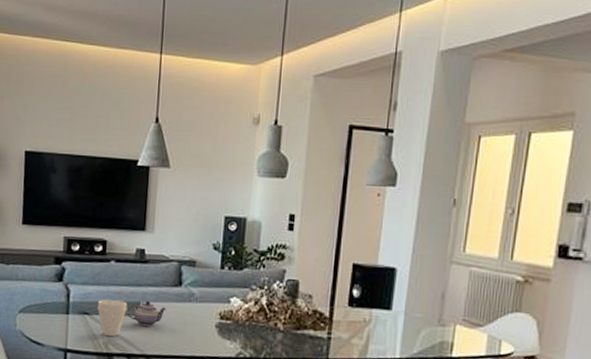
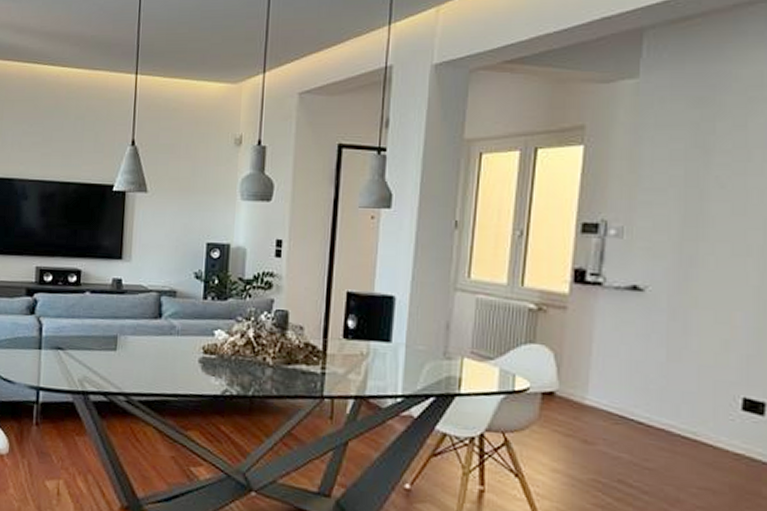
cup: present [98,299,128,337] -> none [72,333,104,374]
teapot: present [127,300,166,326] -> none [103,334,145,362]

